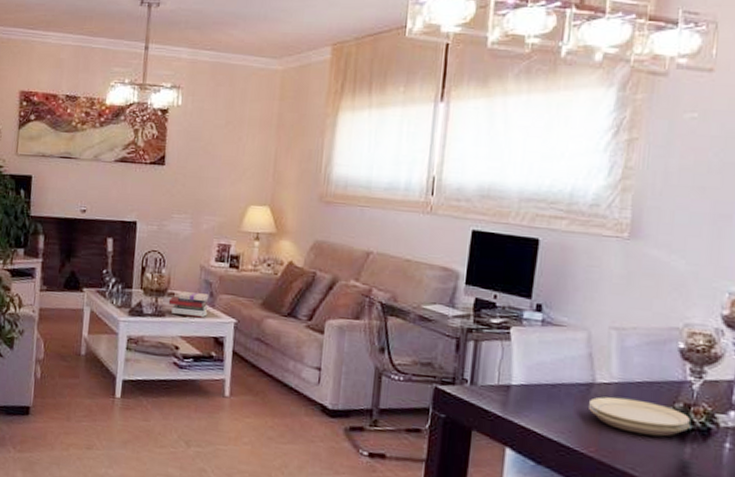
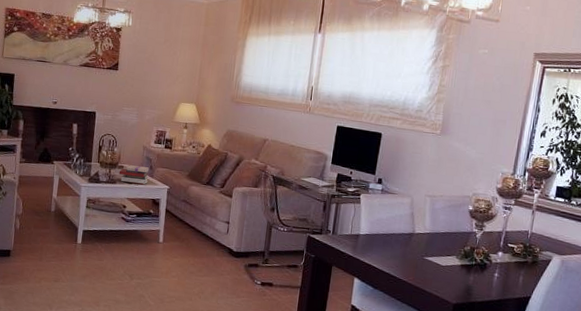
plate: present [587,396,690,437] -> none [409,242,474,270]

